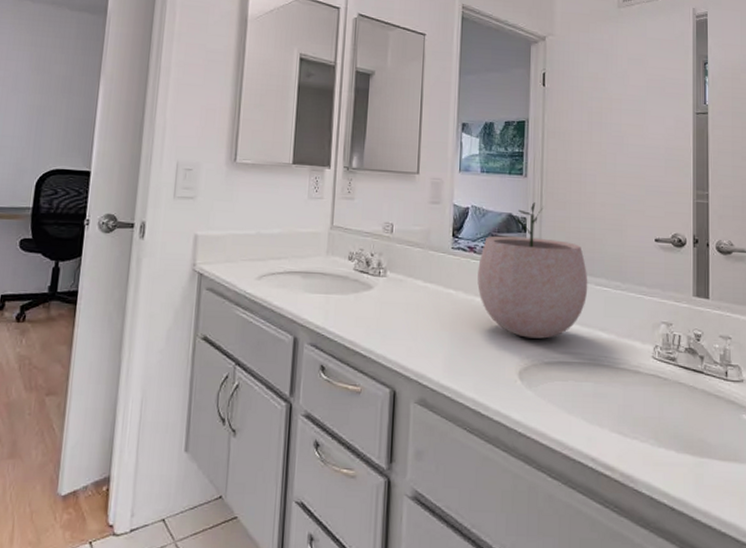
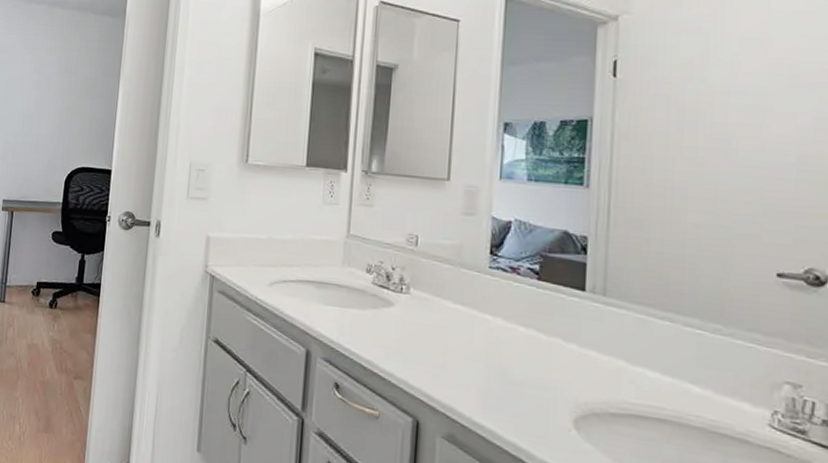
plant pot: present [477,202,588,339] -> none [521,219,674,385]

